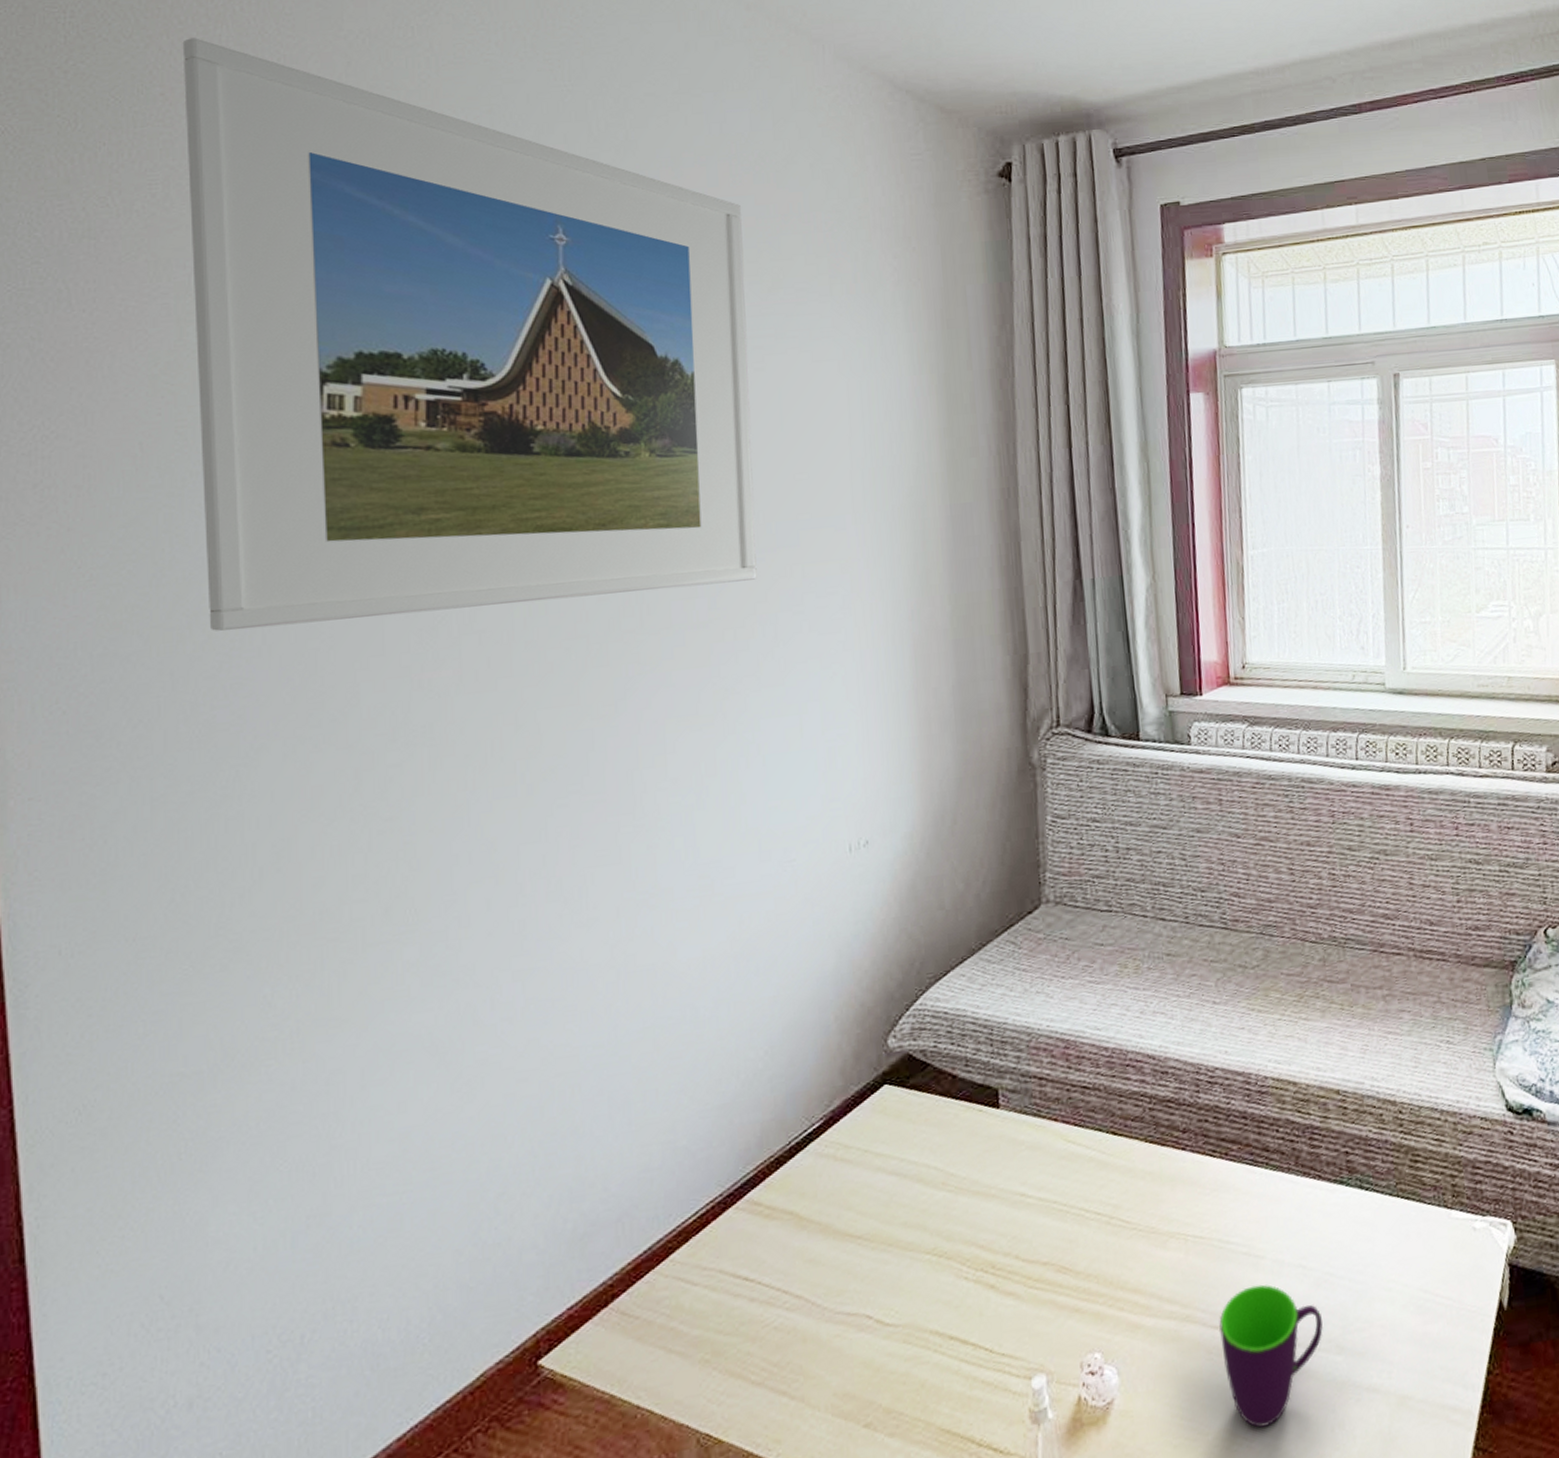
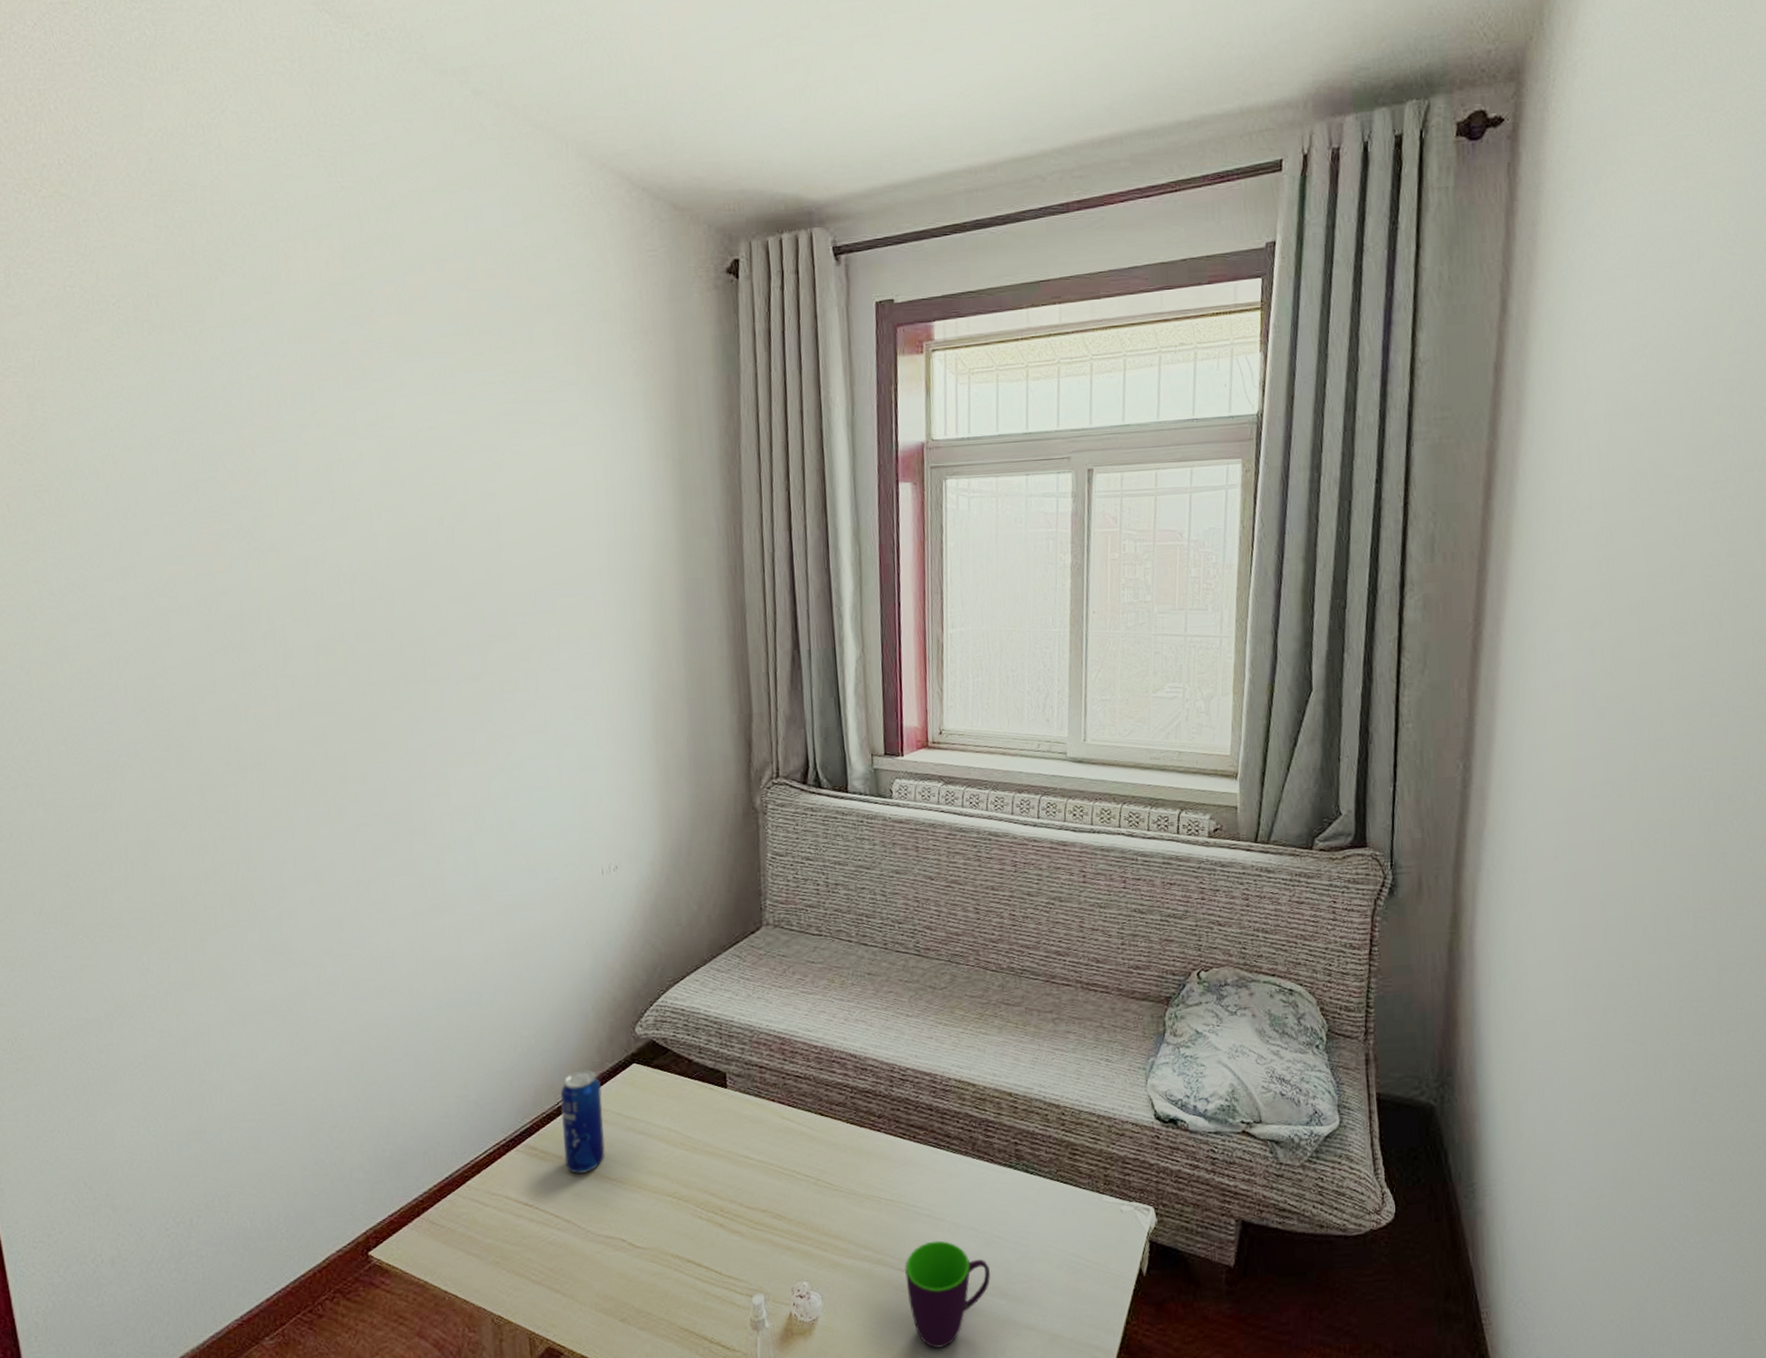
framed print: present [182,38,757,631] -> none [9,135,520,668]
beverage can: none [793,1096,848,1233] -> present [560,1069,605,1174]

